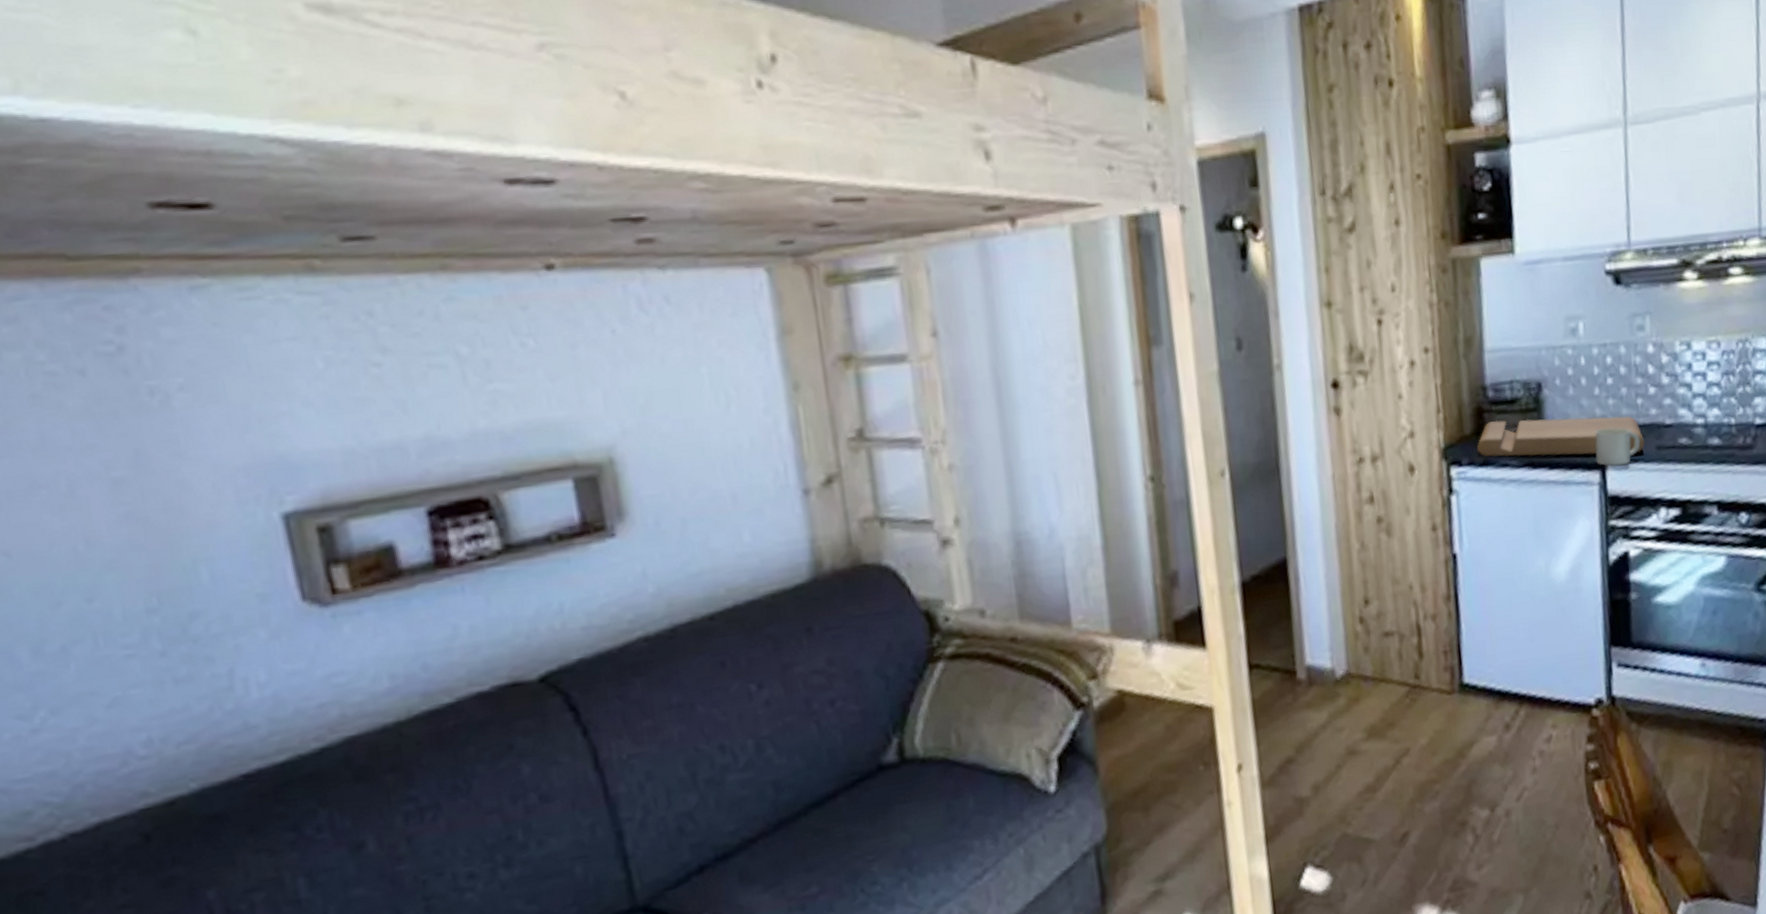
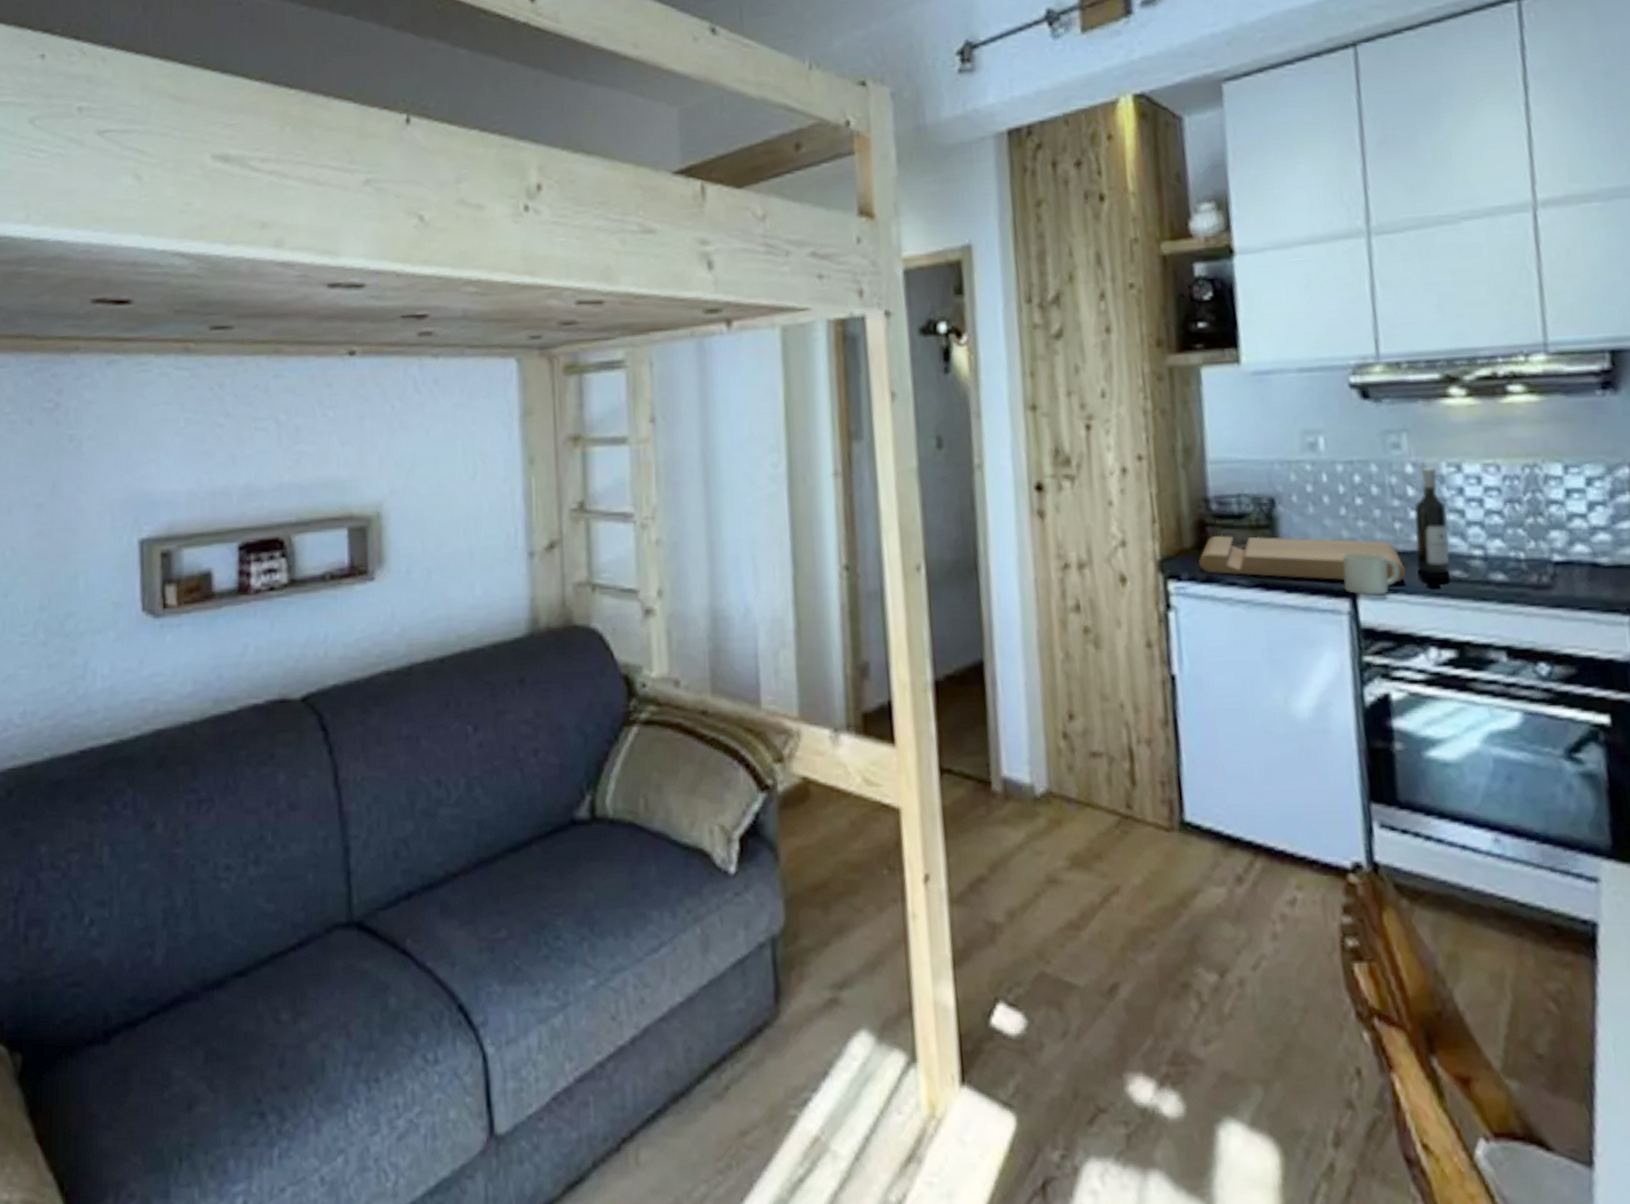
bottle: none [1652,346,1679,442] -> present [1414,467,1450,573]

